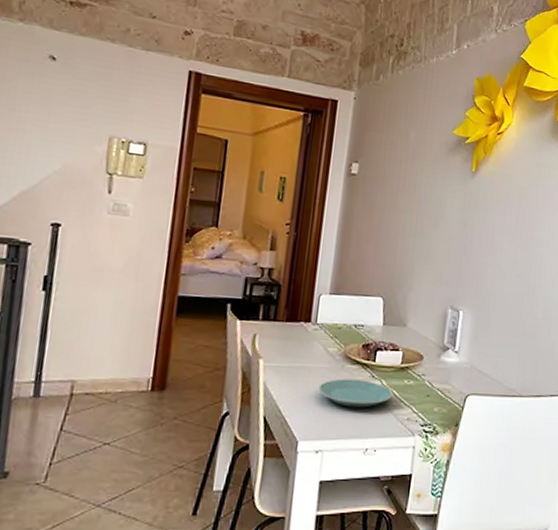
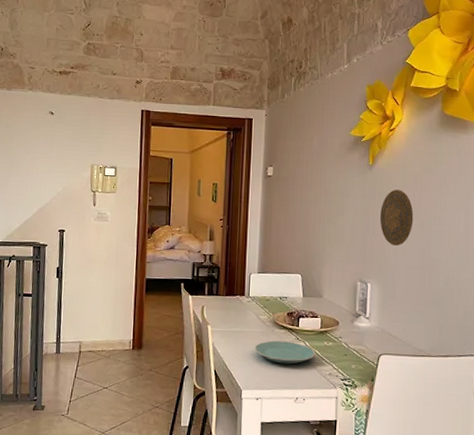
decorative plate: none [479,203,516,268] -> present [380,190,414,246]

